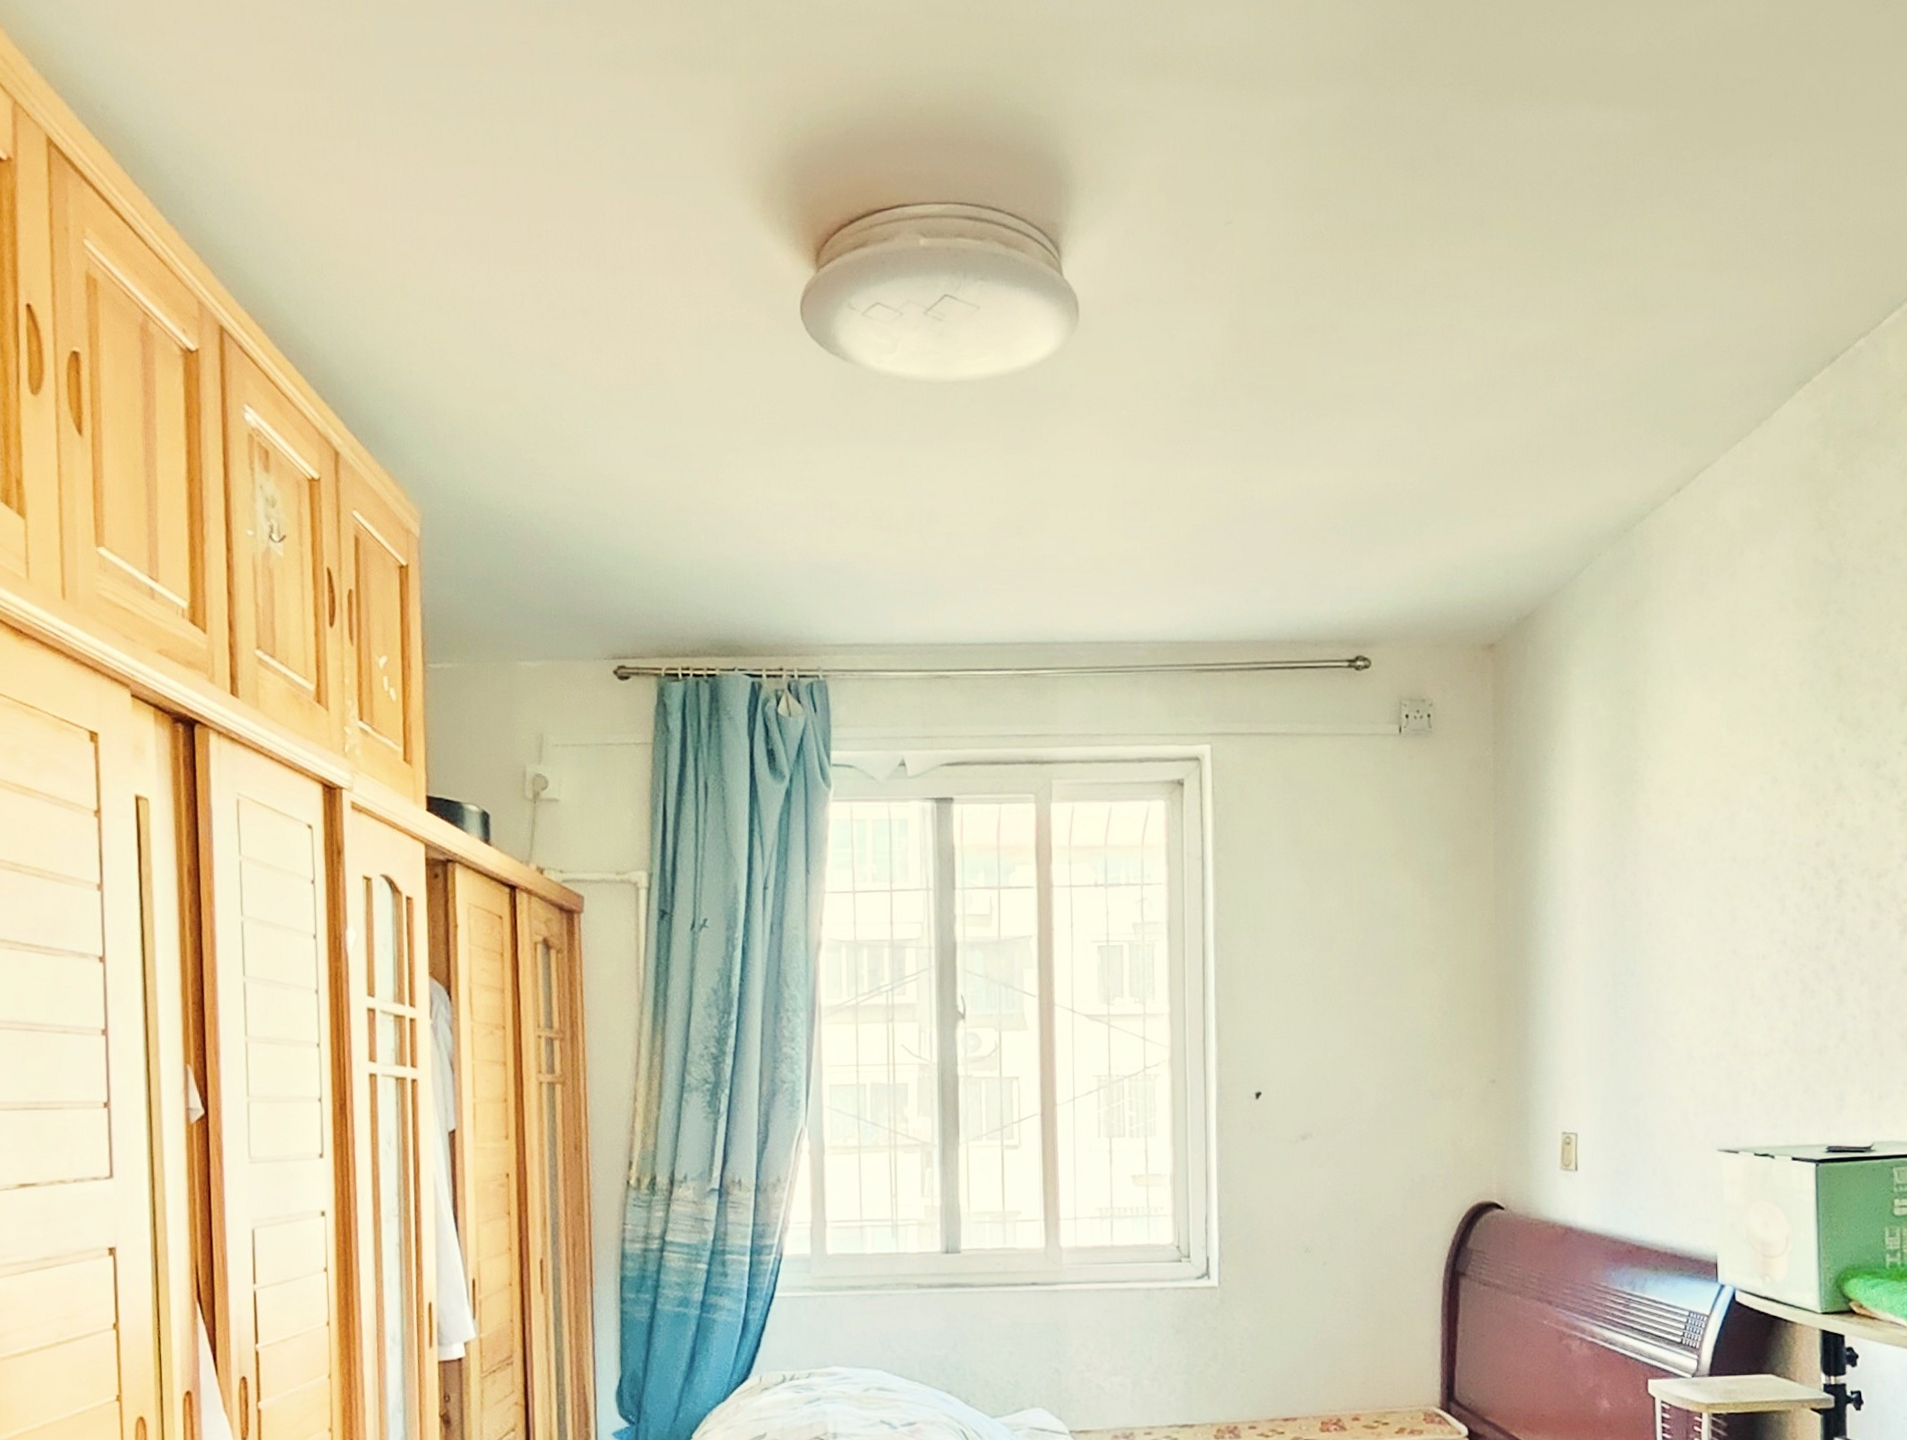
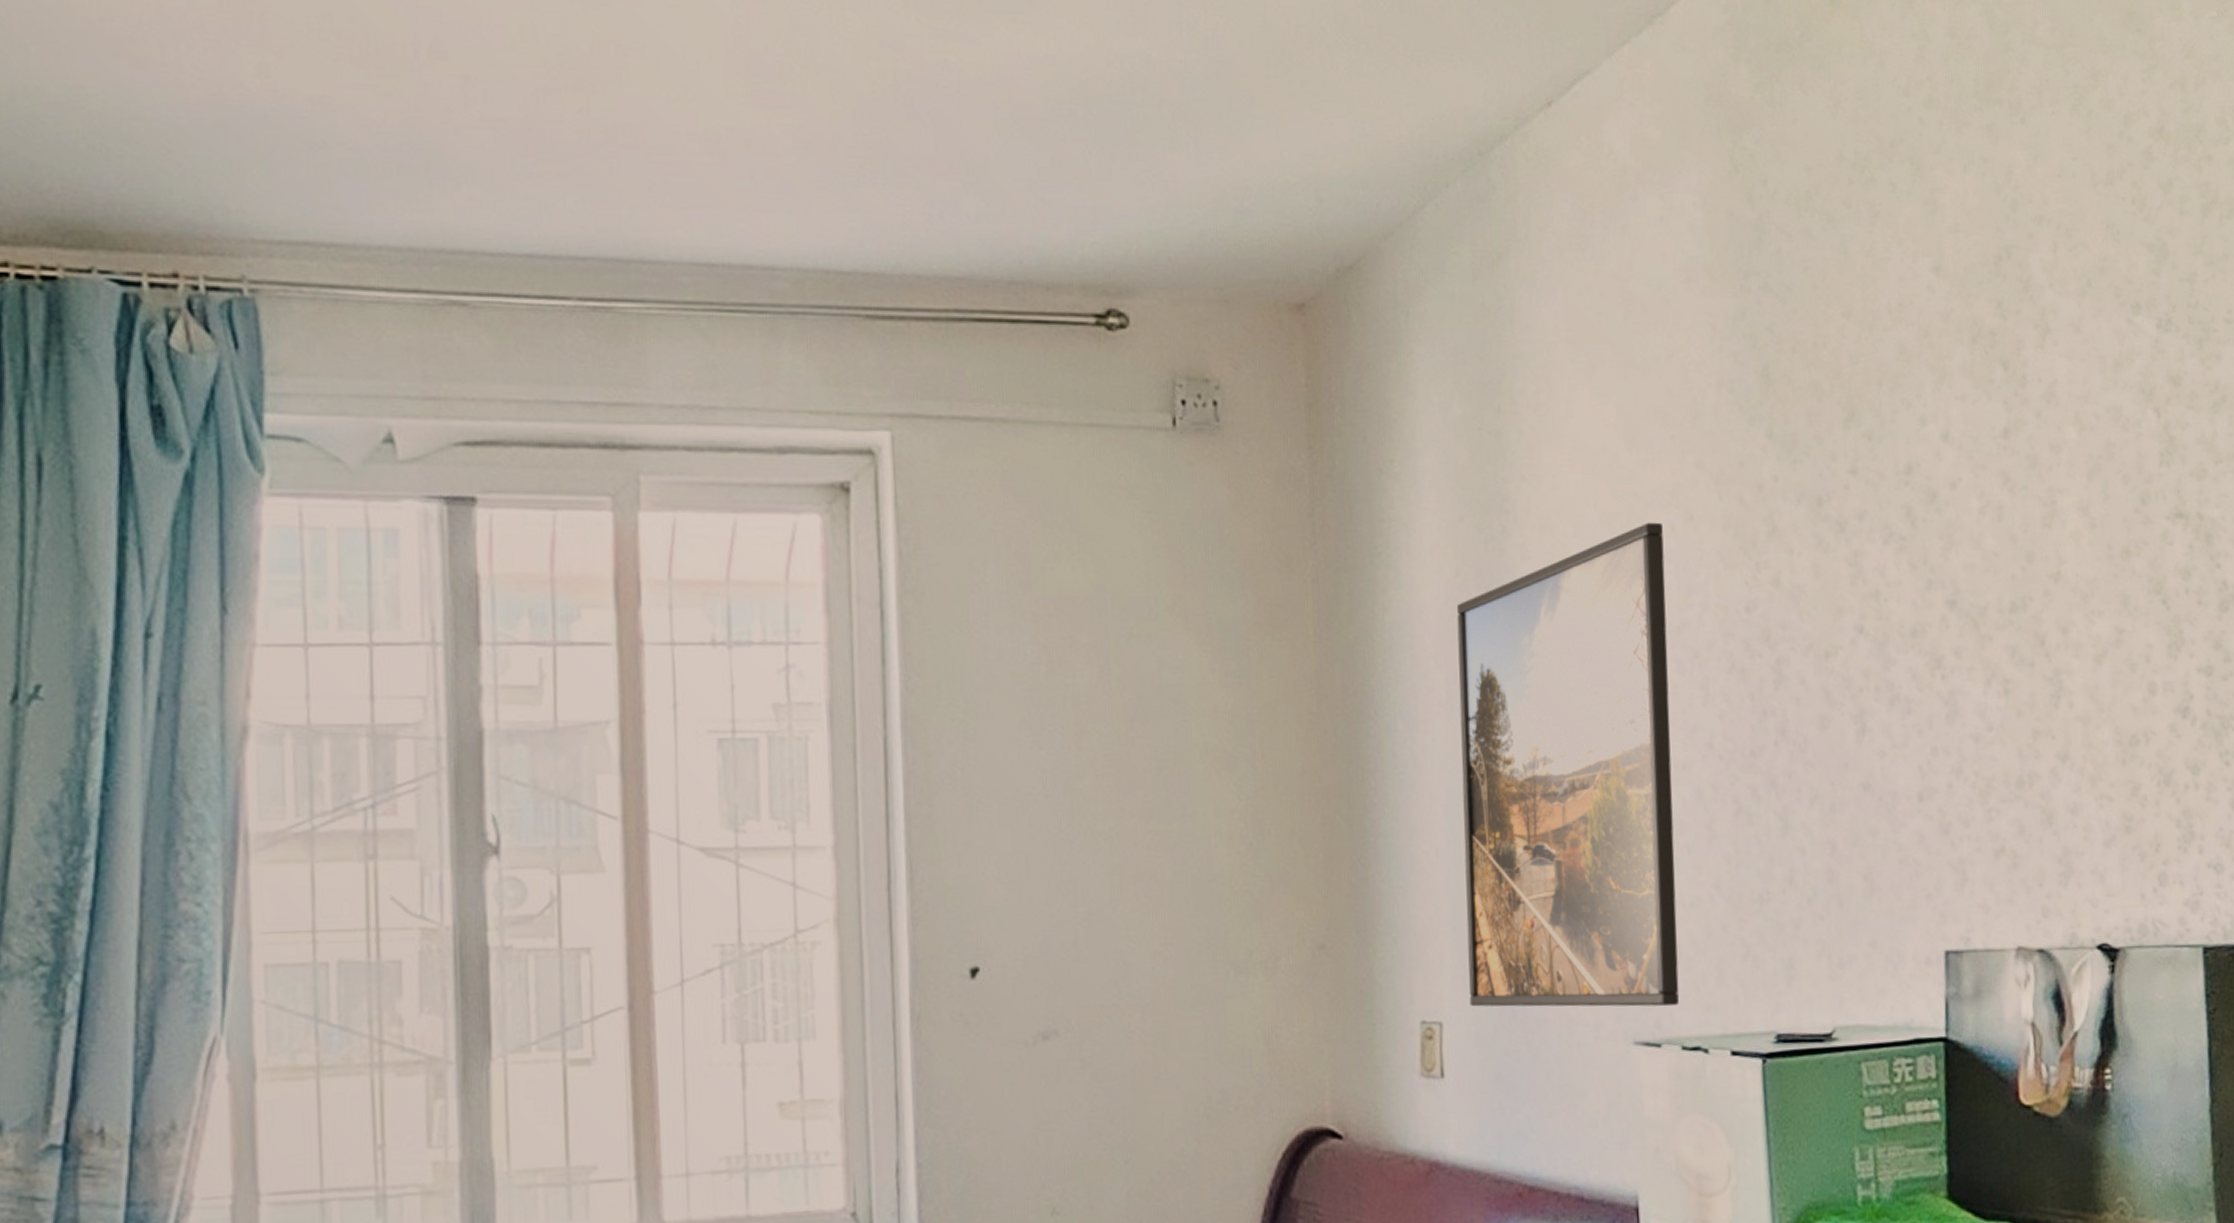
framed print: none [1597,785,1755,1125] -> present [1456,522,1680,1007]

